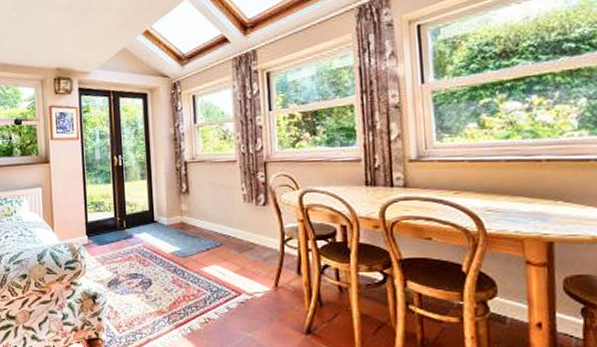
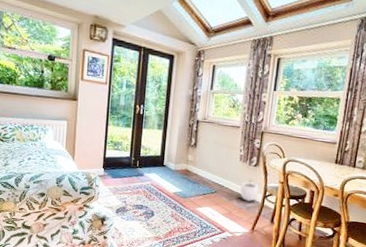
plant pot: none [251,222,275,251] -> present [240,179,259,202]

